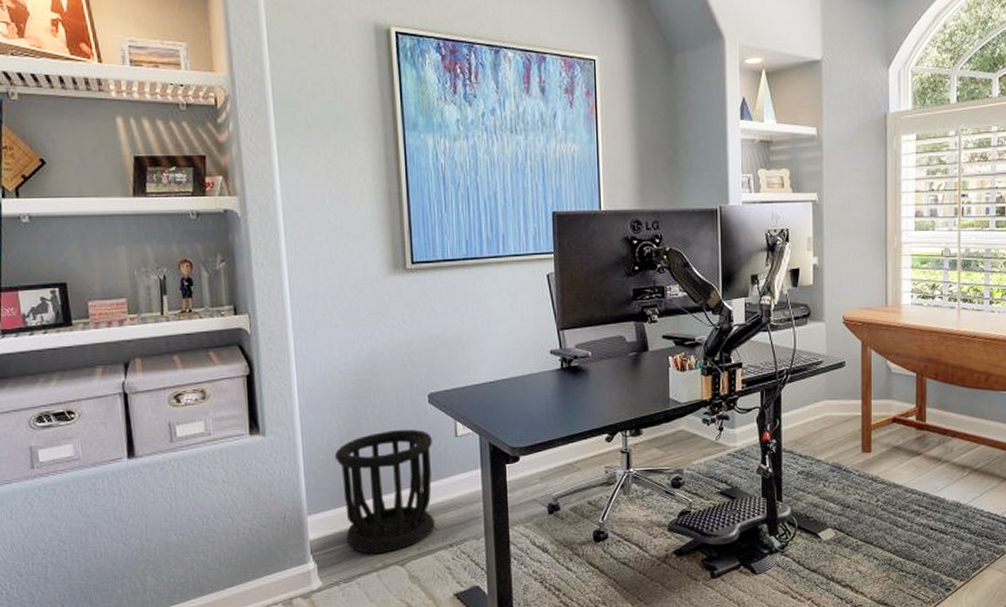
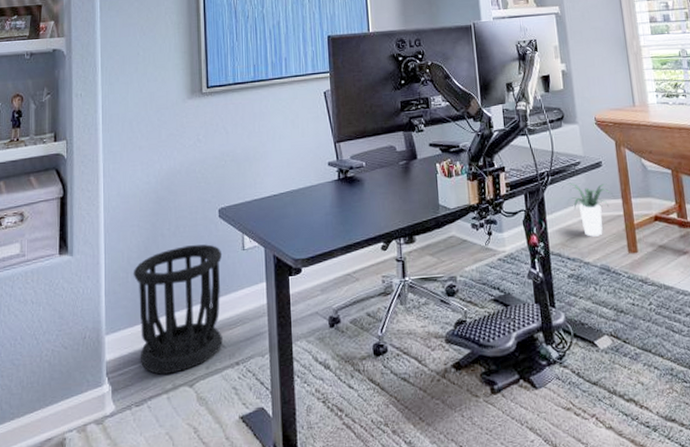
potted plant: none [800,381,853,436] -> present [562,182,613,237]

